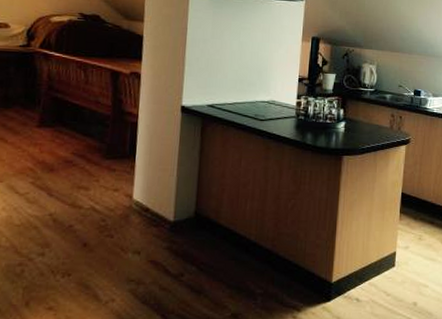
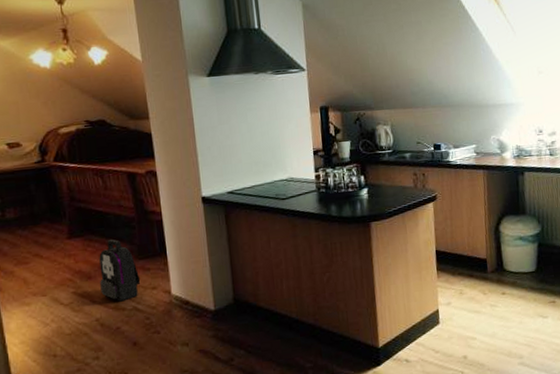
backpack: none [60,133,104,199] -> present [99,239,141,302]

